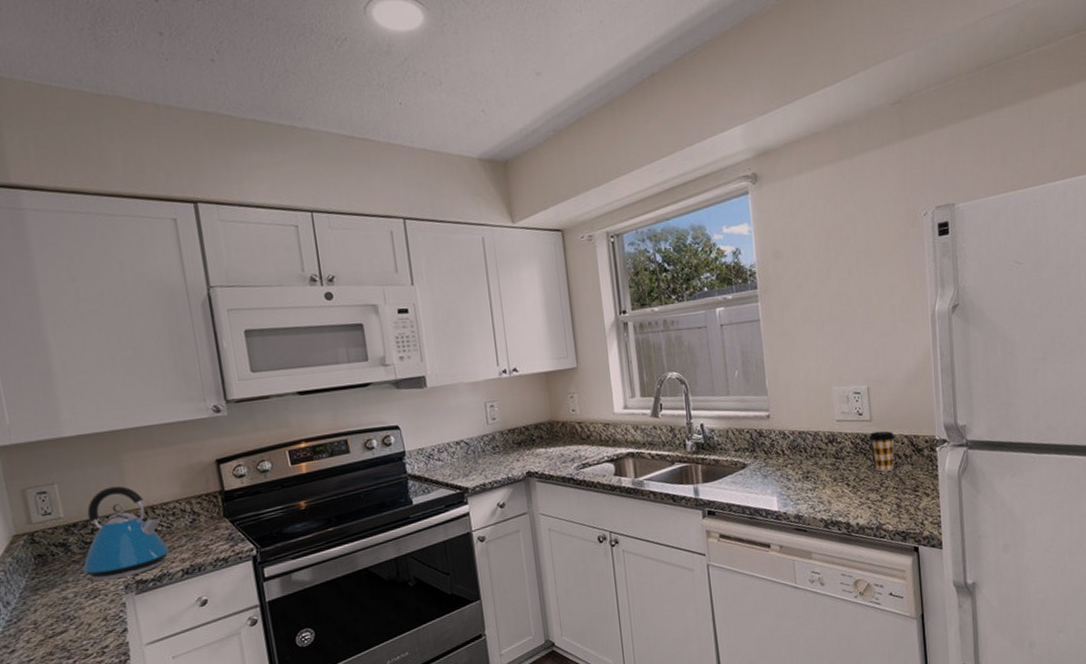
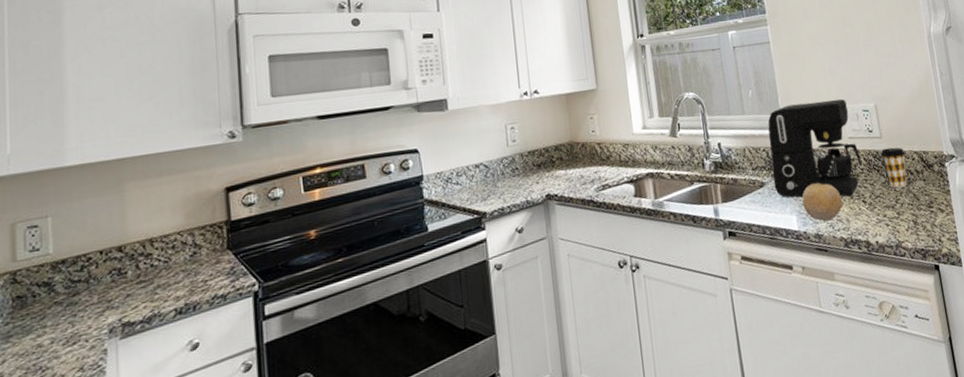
kettle: present [82,485,170,582] -> none [65,217,165,325]
coffee maker: none [753,380,850,480] -> present [767,99,863,198]
fruit: none [784,465,825,503] -> present [802,183,843,222]

